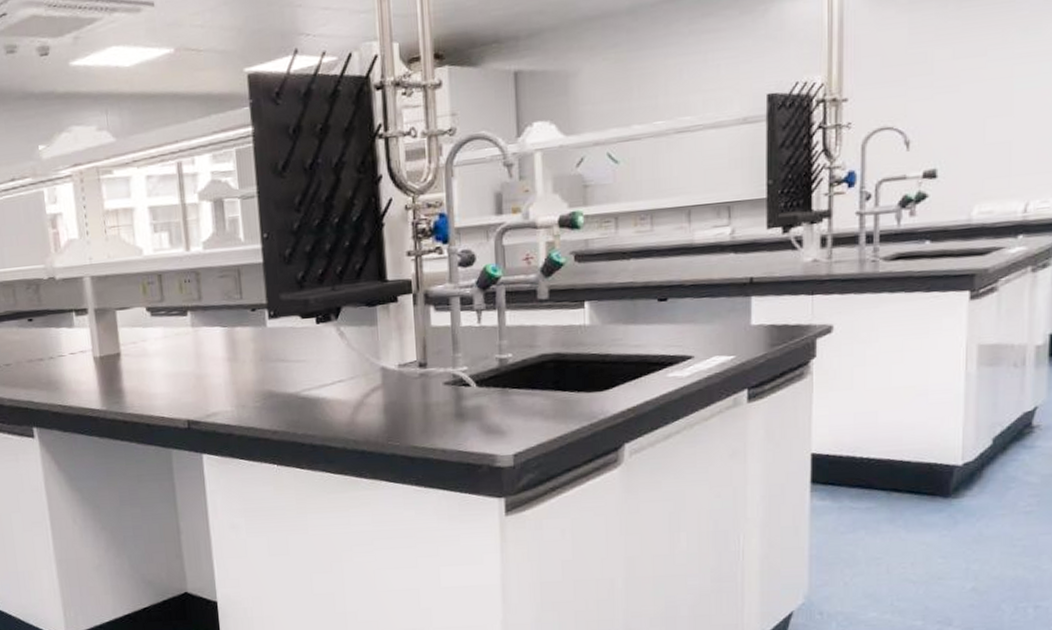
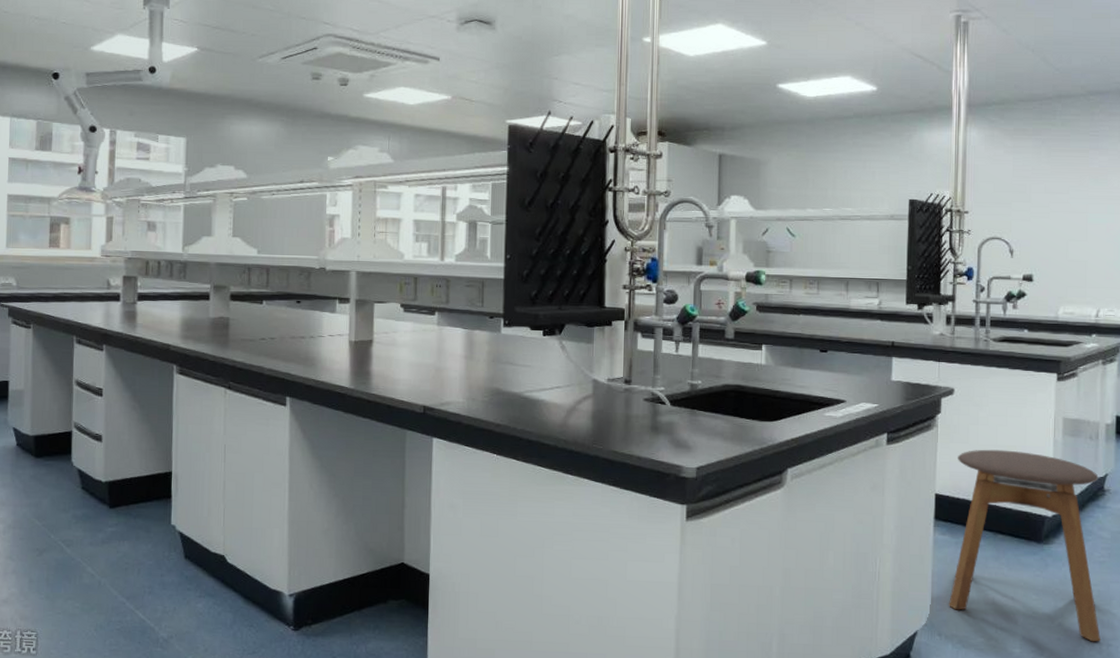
stool: none [831,392,1026,605] -> present [949,449,1101,642]

